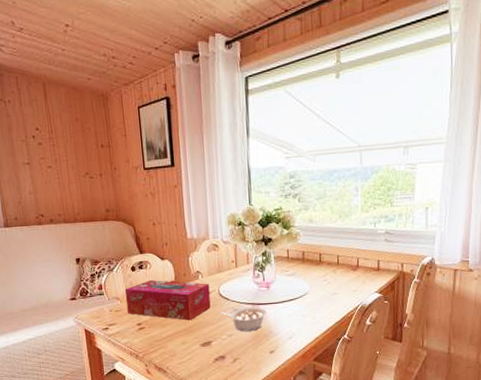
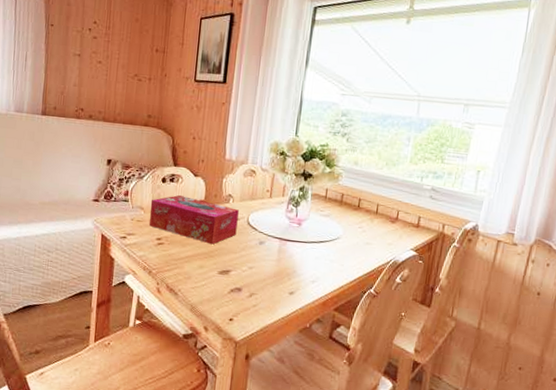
legume: present [220,307,267,332] -> none [245,241,294,268]

